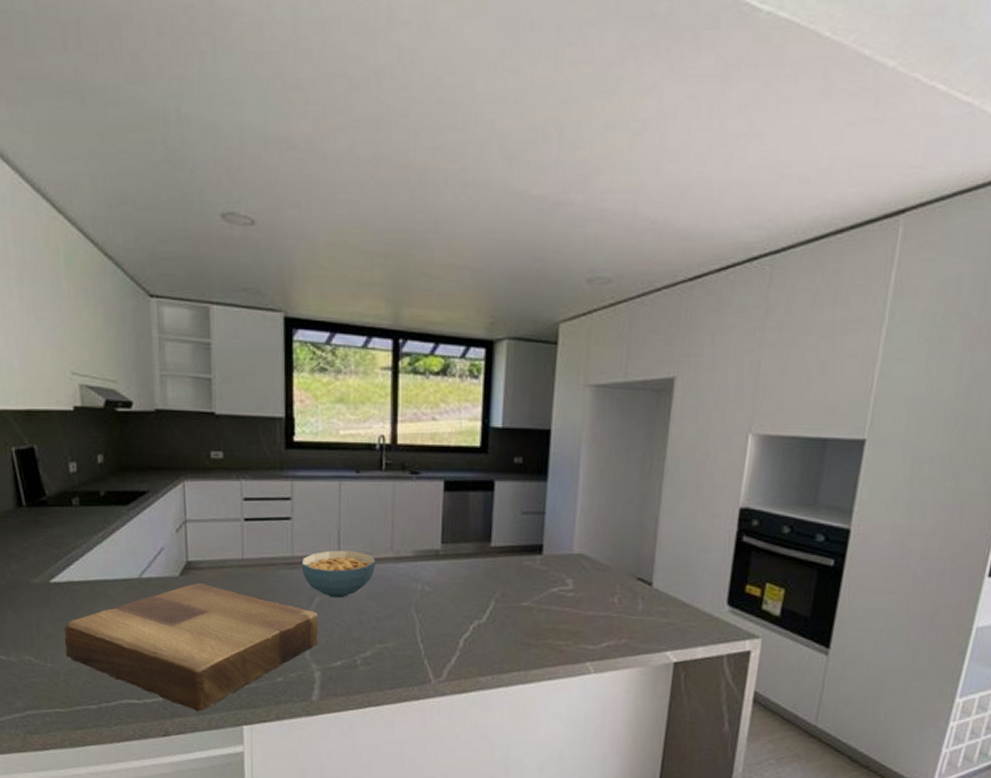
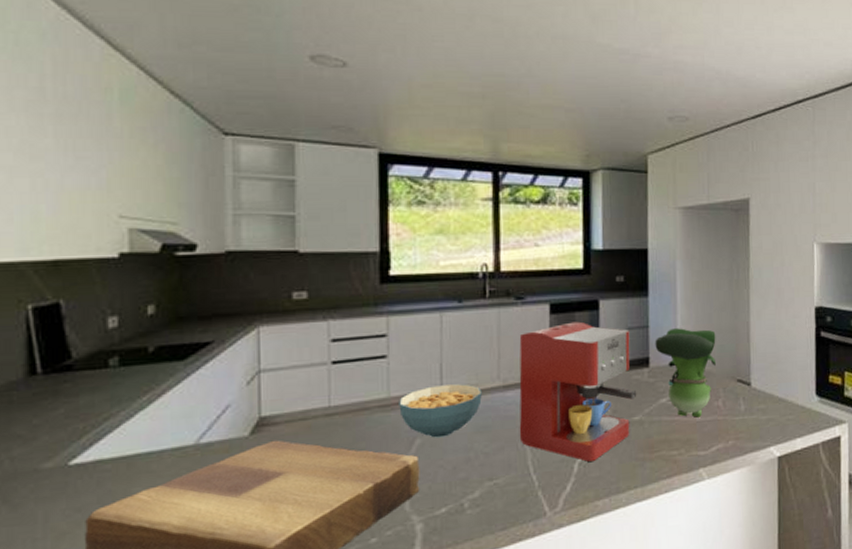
coffee maker: none [409,501,528,639] -> present [519,321,637,462]
toy figurine: none [550,517,618,611] -> present [655,328,716,418]

